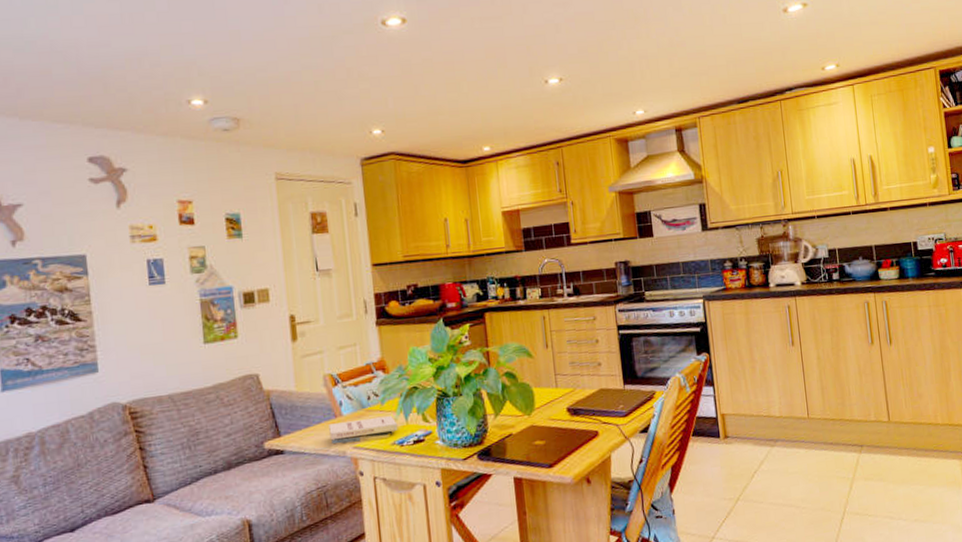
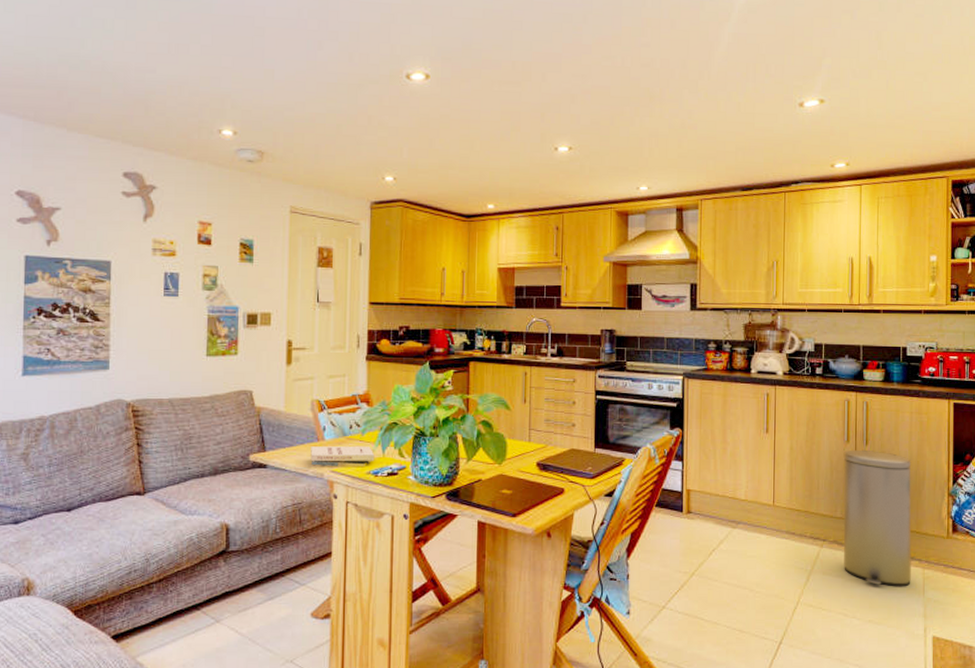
pedal bin: none [869,349,950,483] -> present [843,449,912,587]

